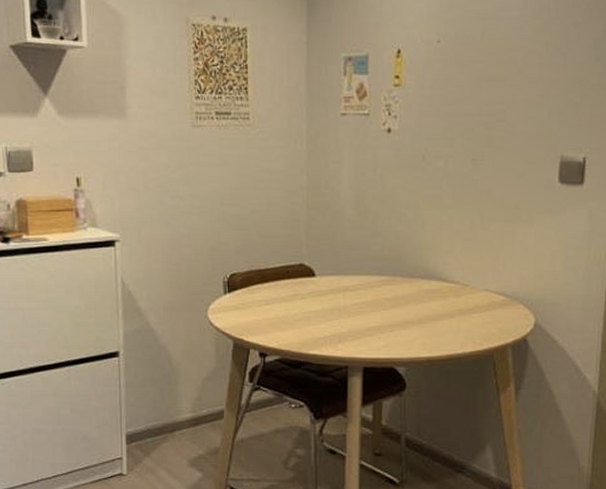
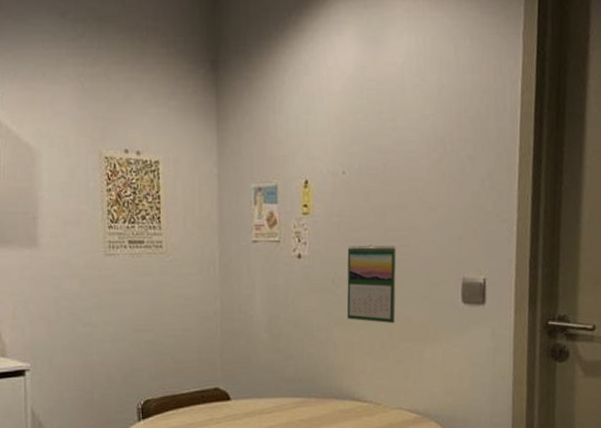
calendar: none [436,119,491,203] -> present [346,245,396,324]

